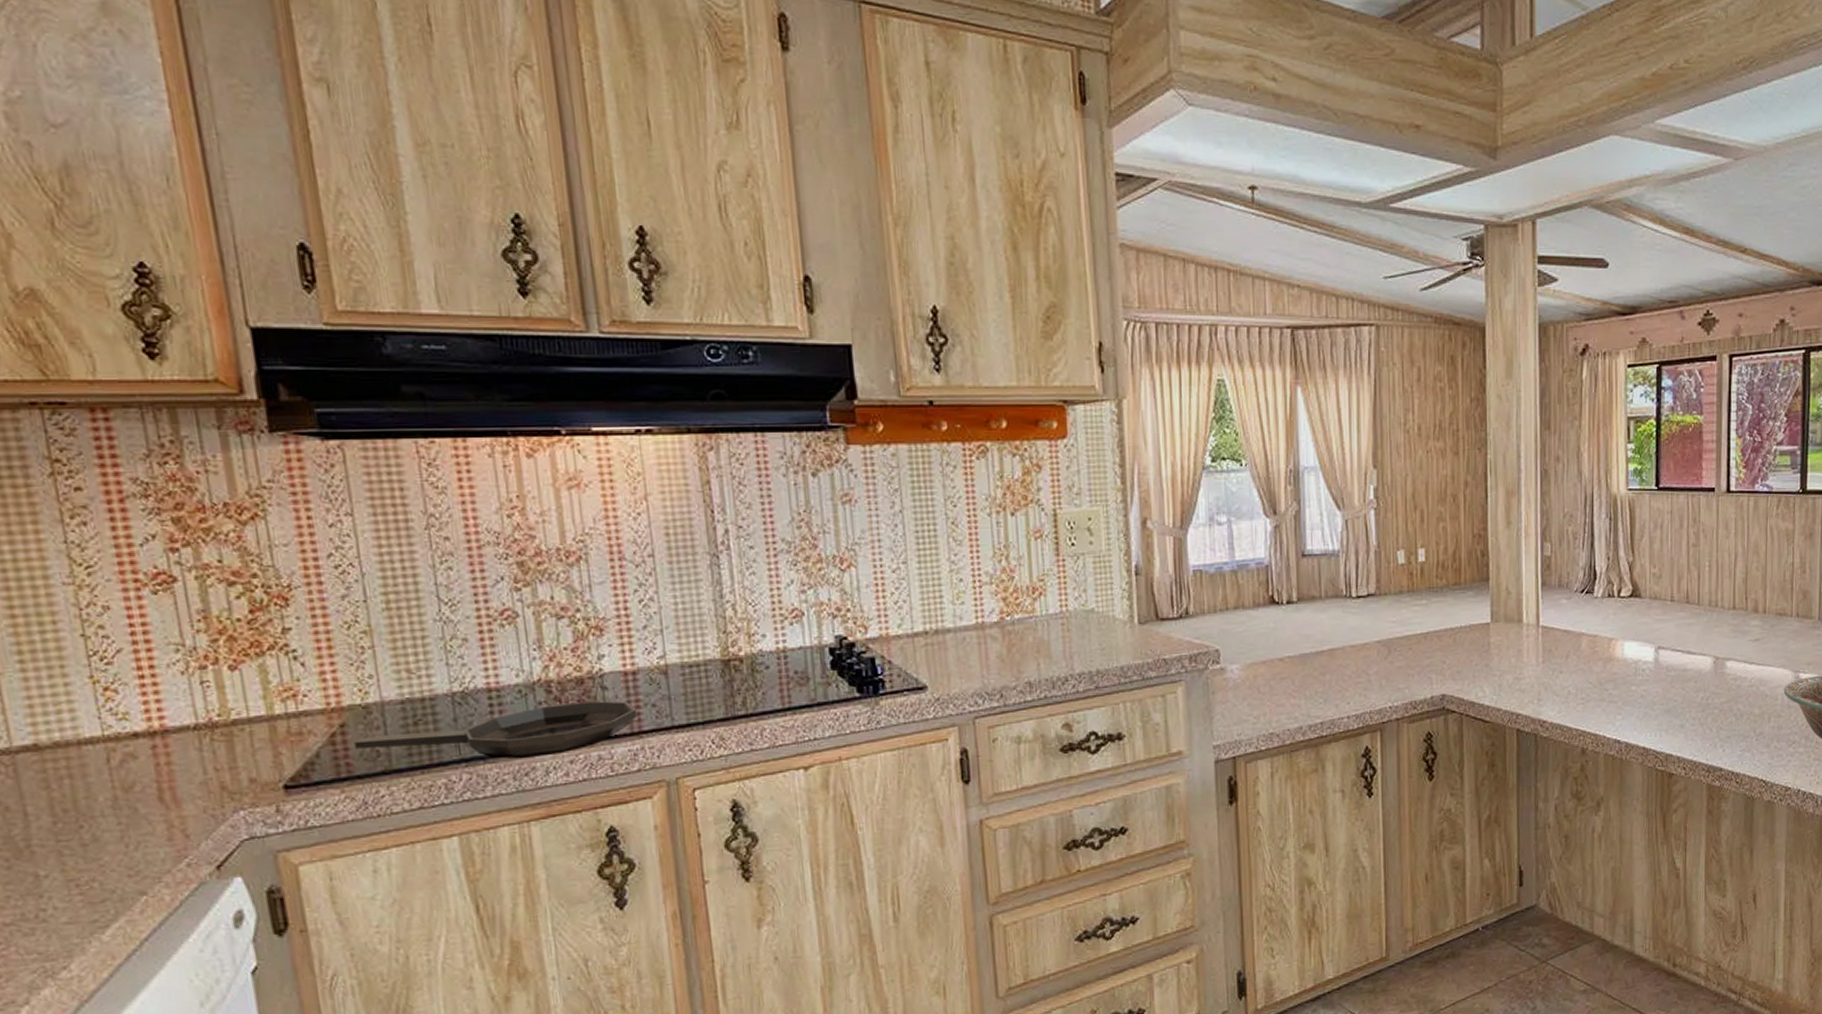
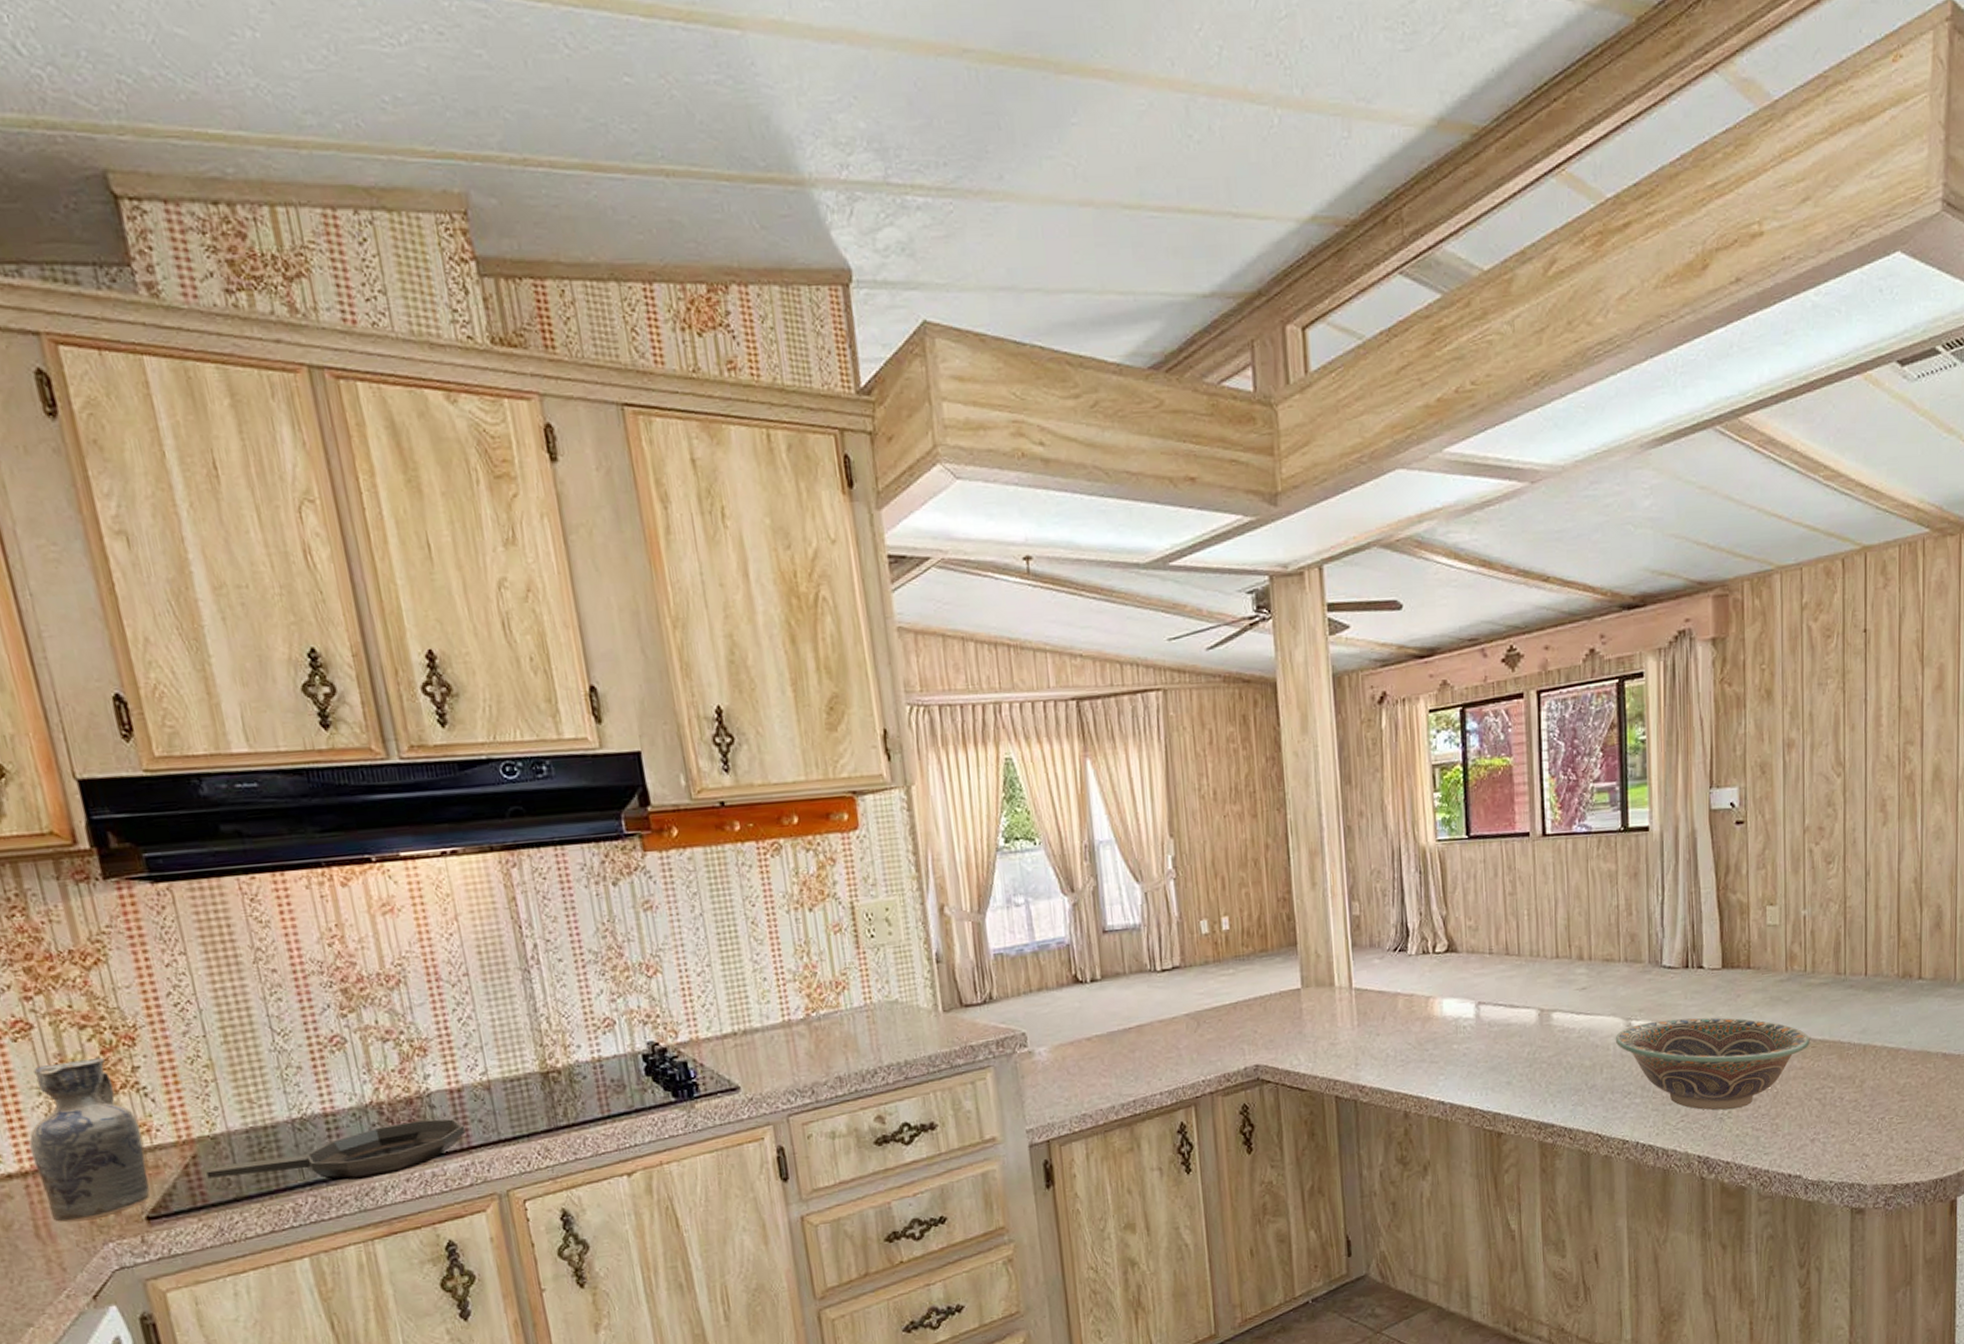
ceramic jug: none [161,616,291,788] -> present [29,1057,151,1223]

